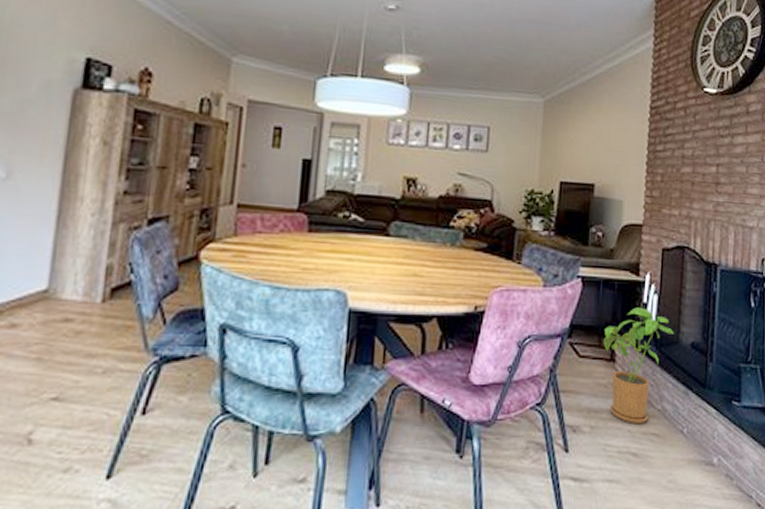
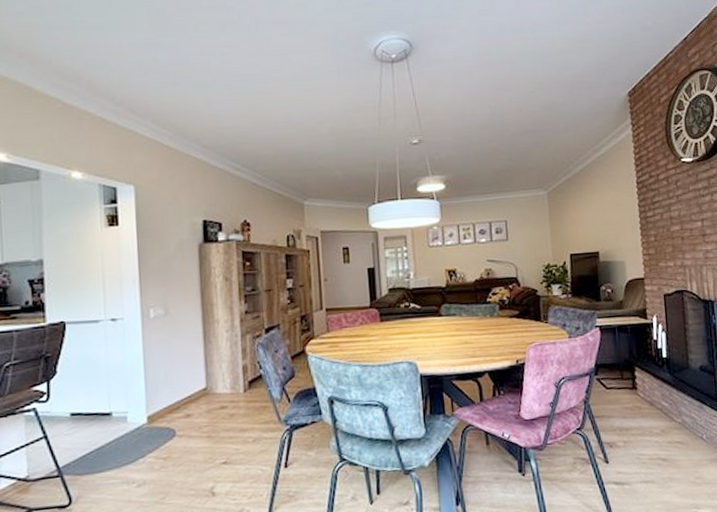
house plant: present [603,307,674,425] -> none [624,344,684,436]

